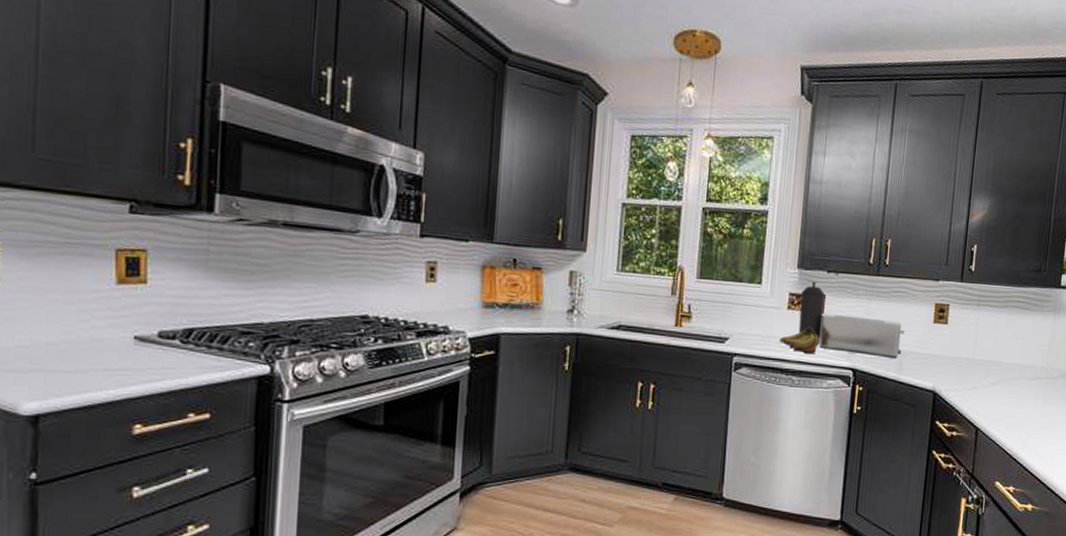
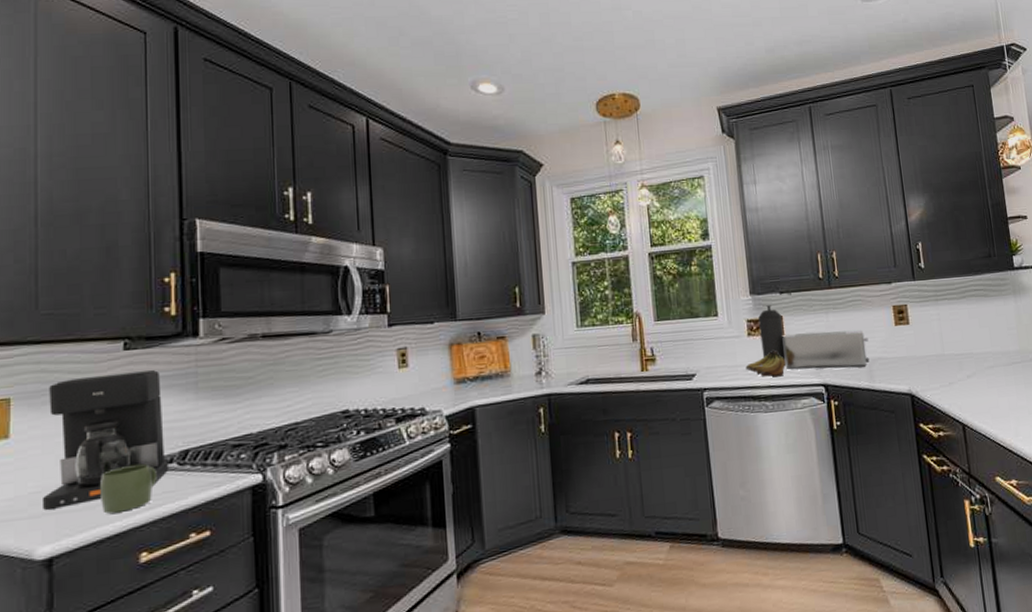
coffee maker: none [29,234,170,368] -> present [41,370,168,511]
mug: none [93,334,157,381] -> present [99,463,157,514]

